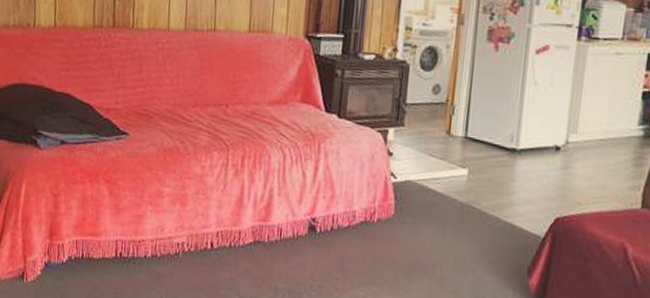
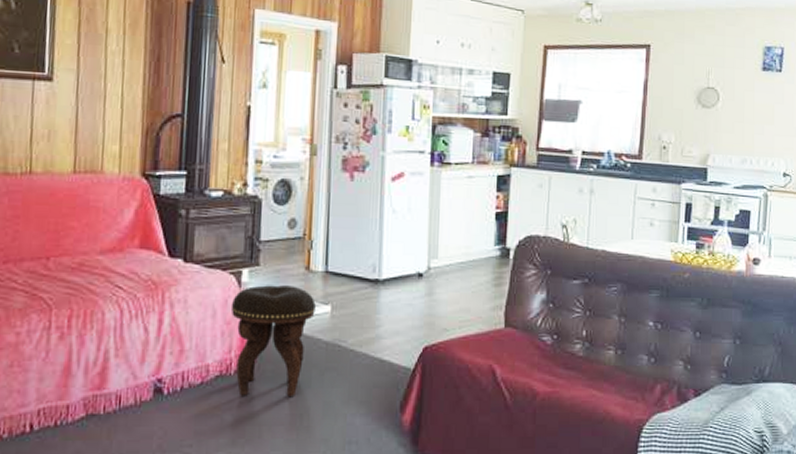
footstool: none [376,144,454,248] -> present [230,285,316,396]

